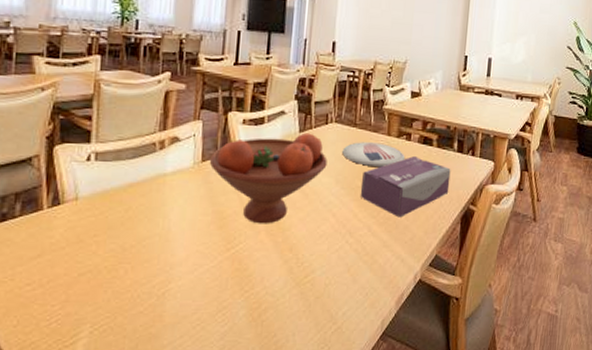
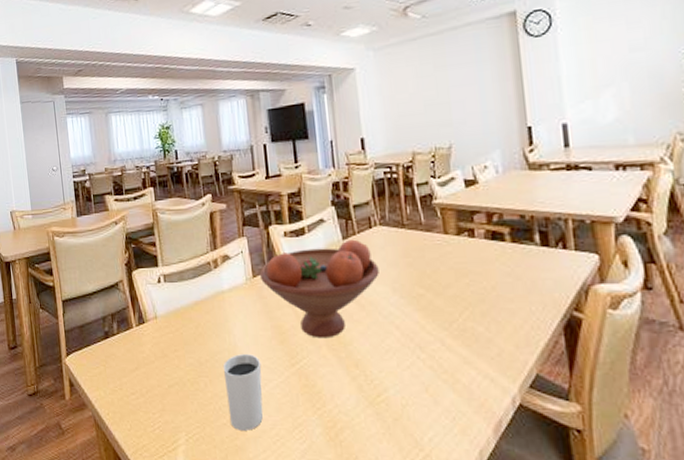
glass: none [148,239,195,317] -> present [224,354,263,431]
plate: present [342,142,406,168] -> none [393,243,472,272]
tissue box: present [360,156,451,218] -> none [422,256,539,329]

